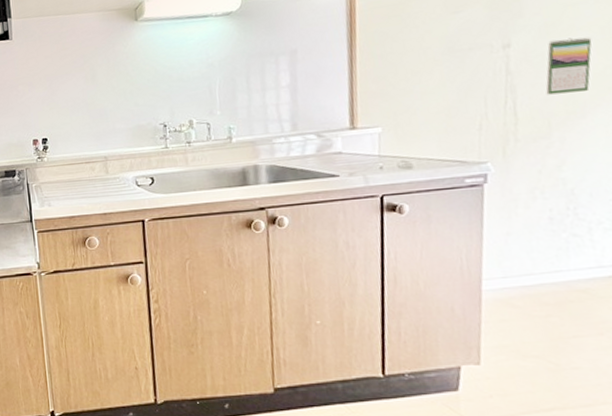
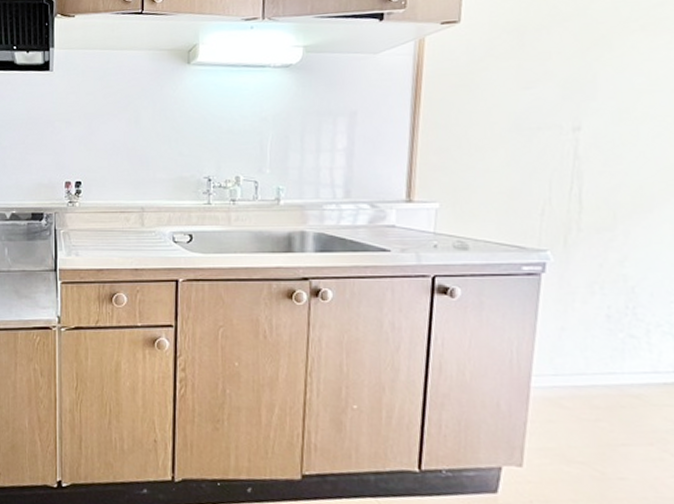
calendar: present [545,37,592,95] -> none [613,126,665,185]

